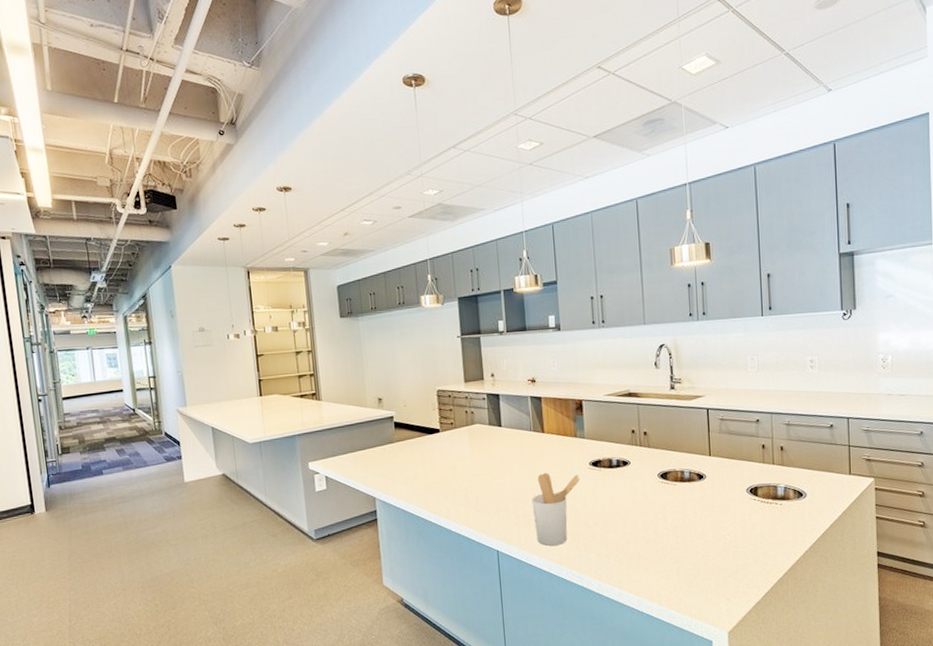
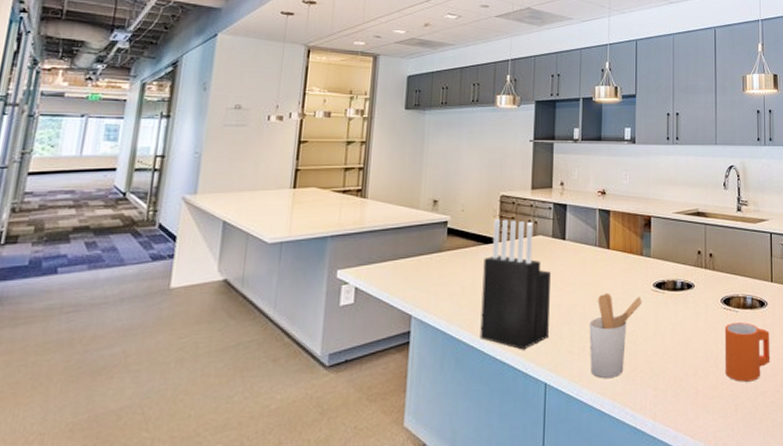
knife block: none [430,411,496,524] -> present [480,219,551,350]
mug: none [662,494,711,548] -> present [724,322,770,382]

